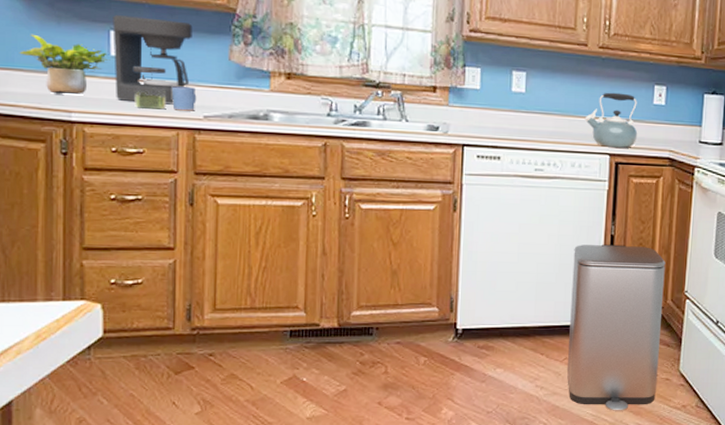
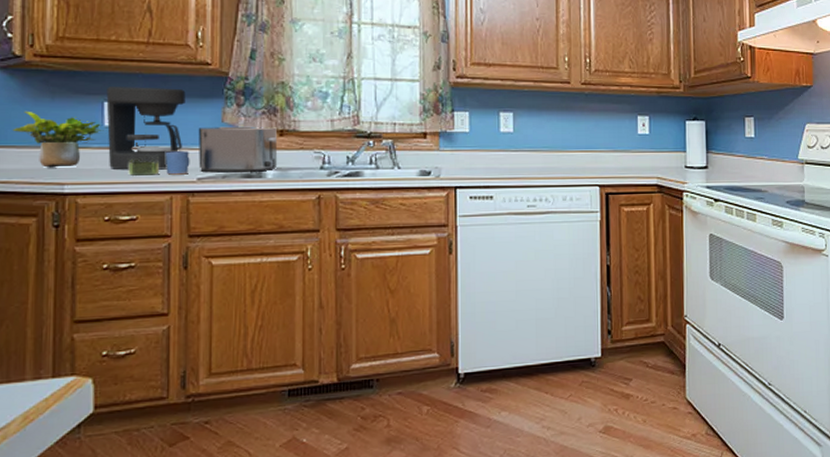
toaster: none [204,63,285,114] -> present [198,126,278,172]
pedal bin: present [567,244,666,411] -> none [571,274,665,447]
kettle: present [584,92,638,149] -> none [572,125,625,179]

